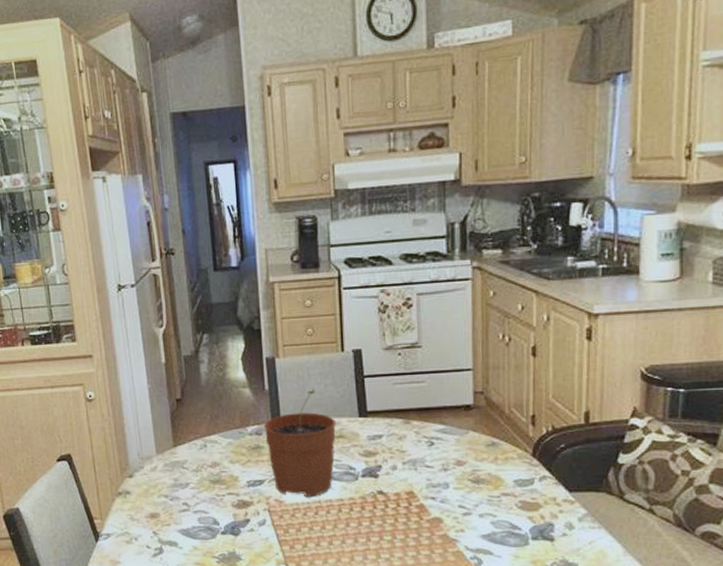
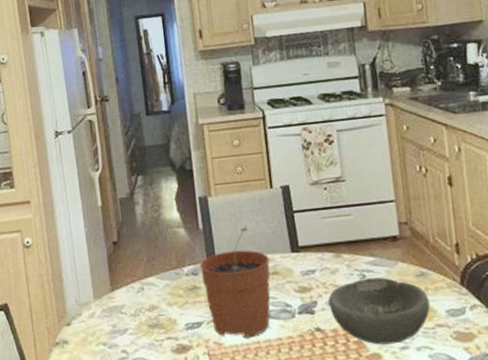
bowl: none [393,445,498,510] -> present [328,277,430,345]

